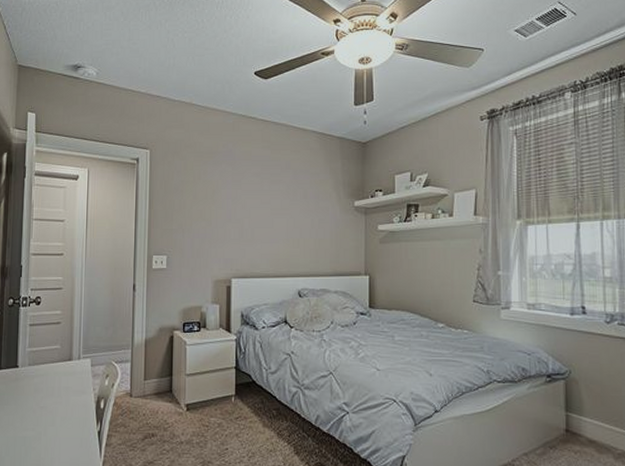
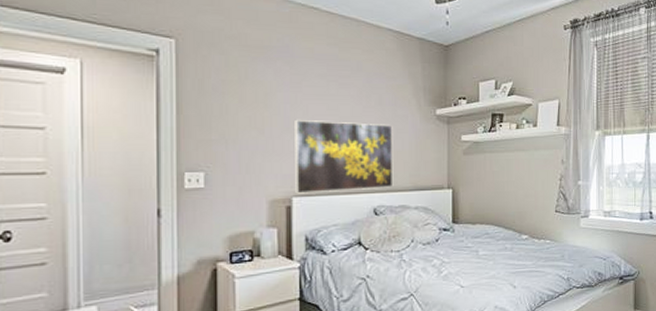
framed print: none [234,213,316,276] -> present [295,120,394,194]

